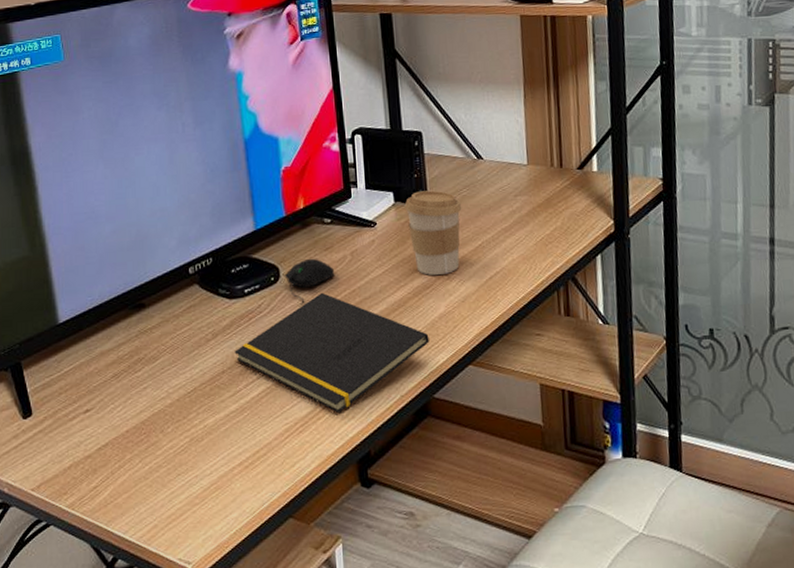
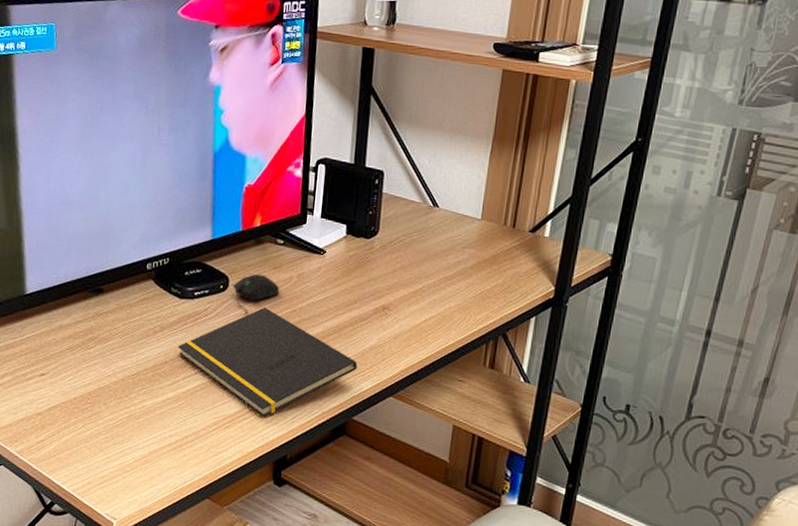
coffee cup: present [404,190,462,275] -> none [355,228,410,310]

